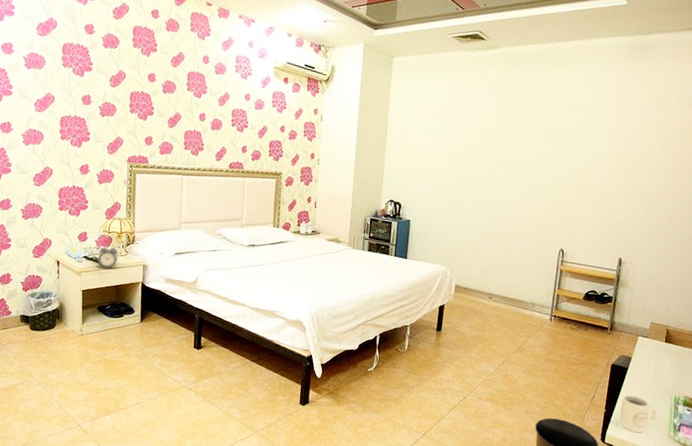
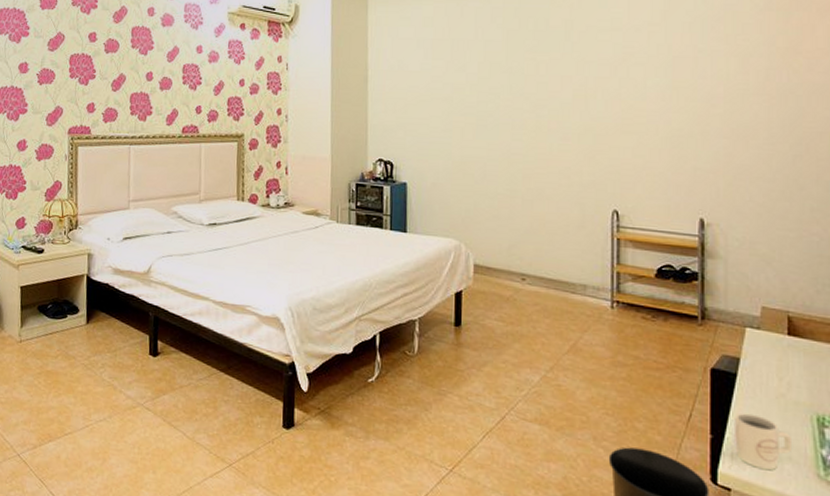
alarm clock: present [96,248,119,269] -> none [36,234,61,260]

